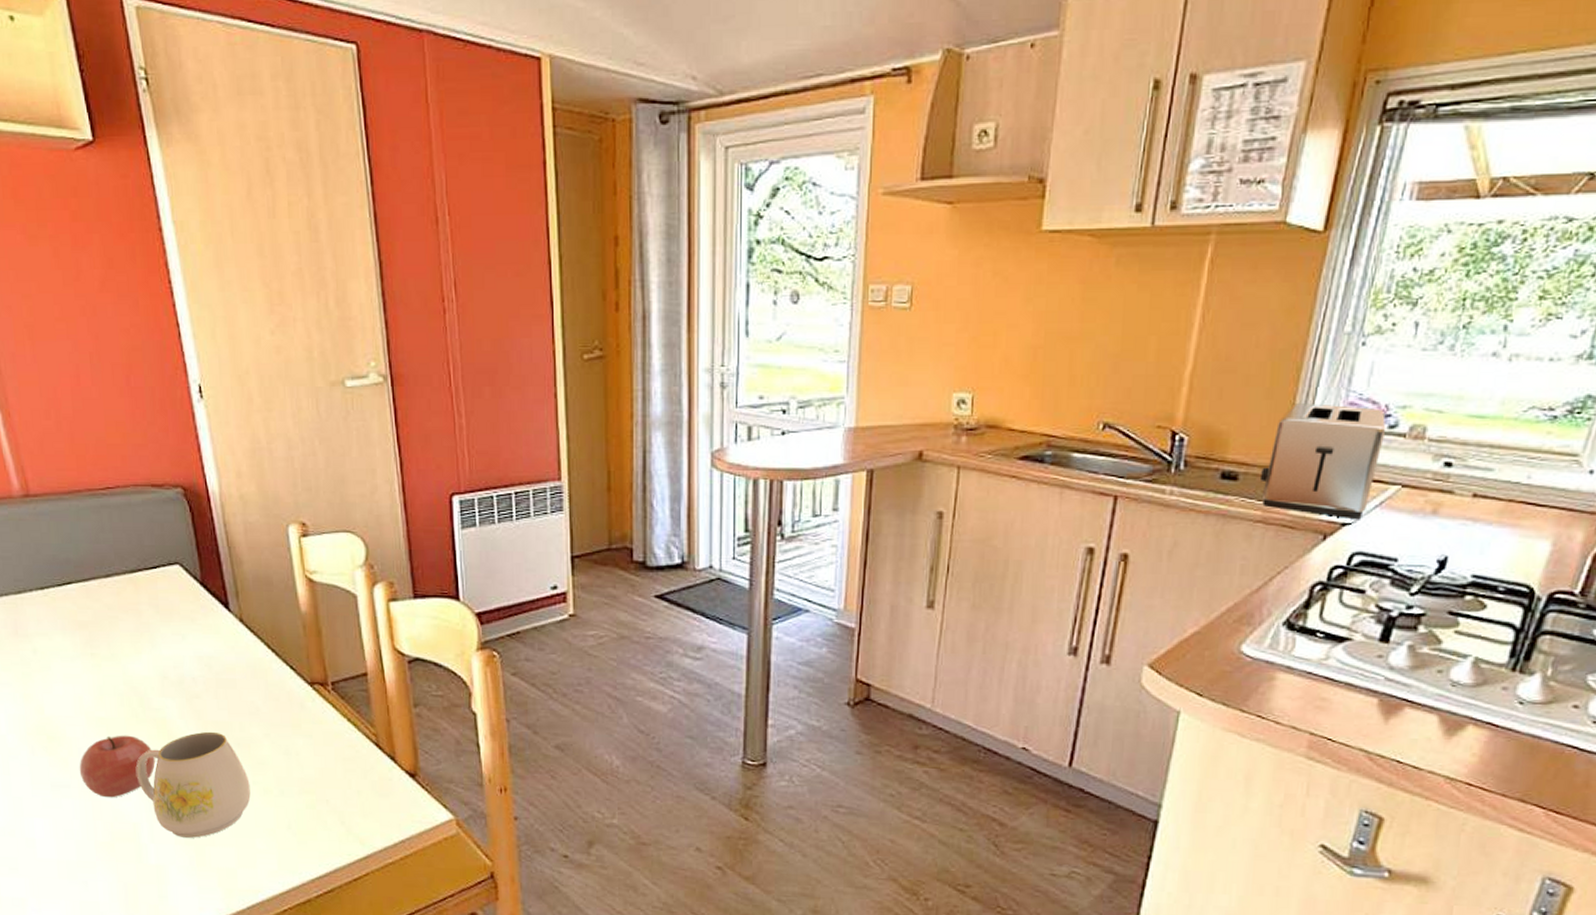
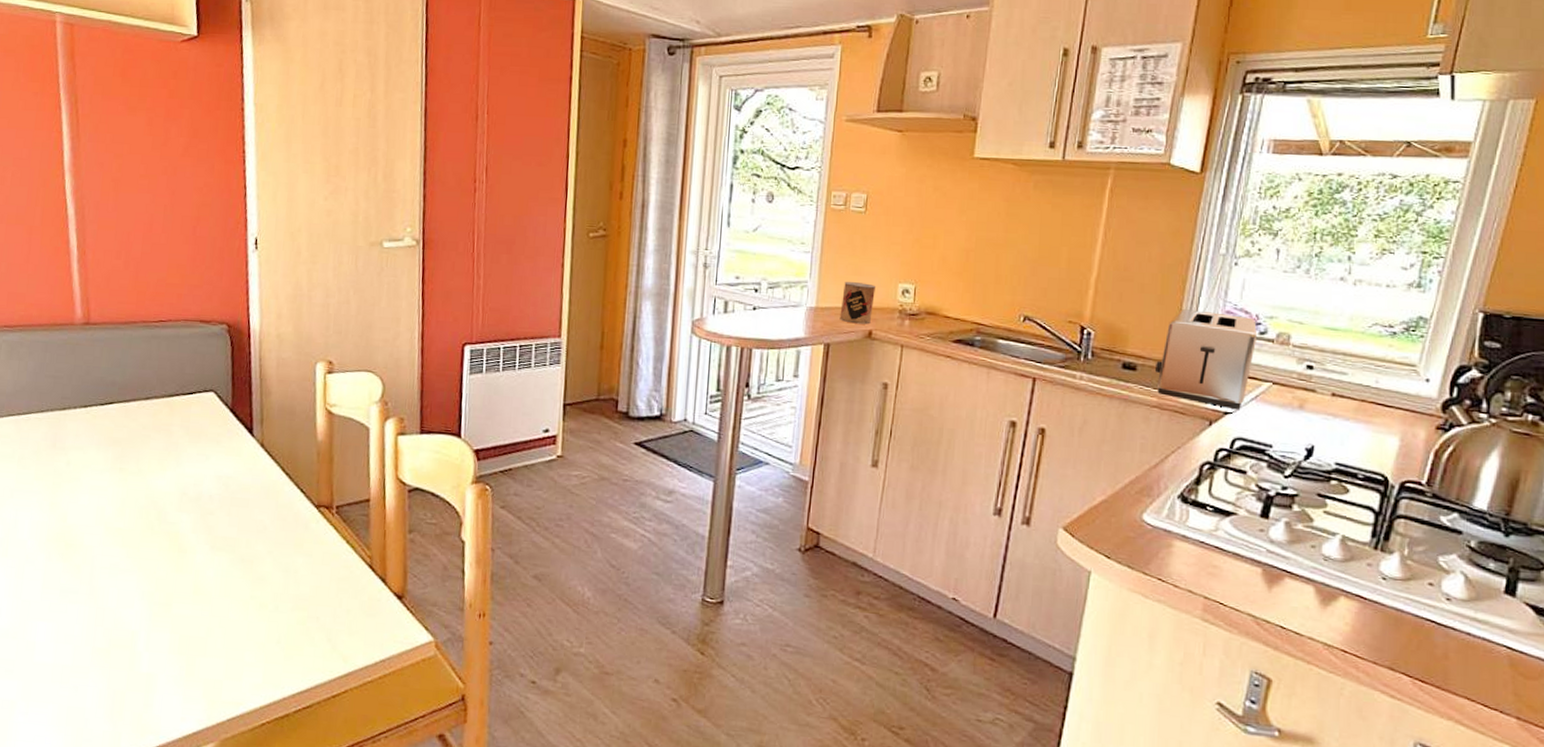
fruit: present [79,735,155,798] -> none [89,545,163,606]
mug: present [136,731,251,838] -> none [143,546,248,649]
tin can: none [884,395,925,444] -> present [839,282,875,325]

